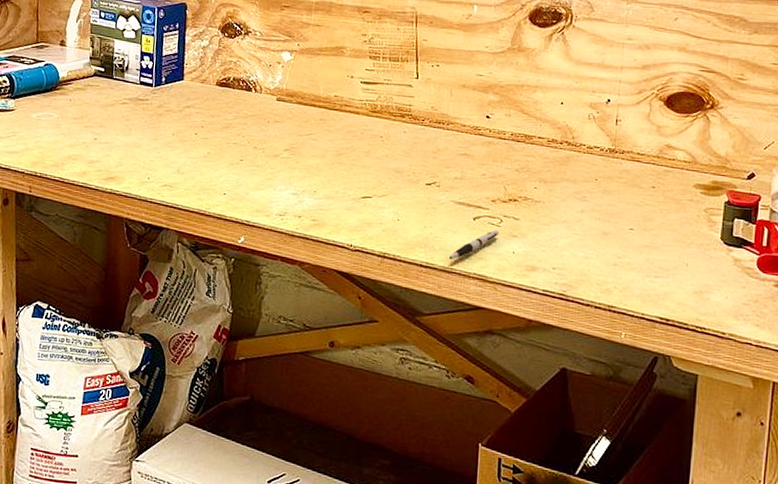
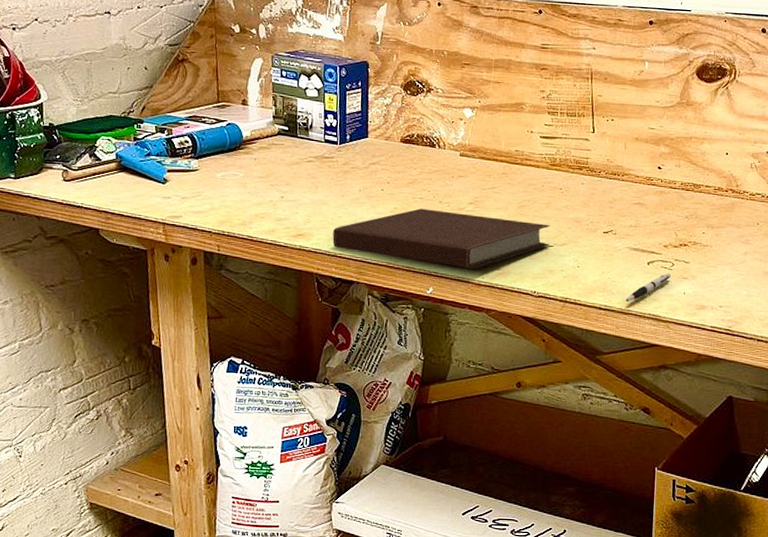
notebook: none [143,154,369,219] -> present [332,208,550,269]

